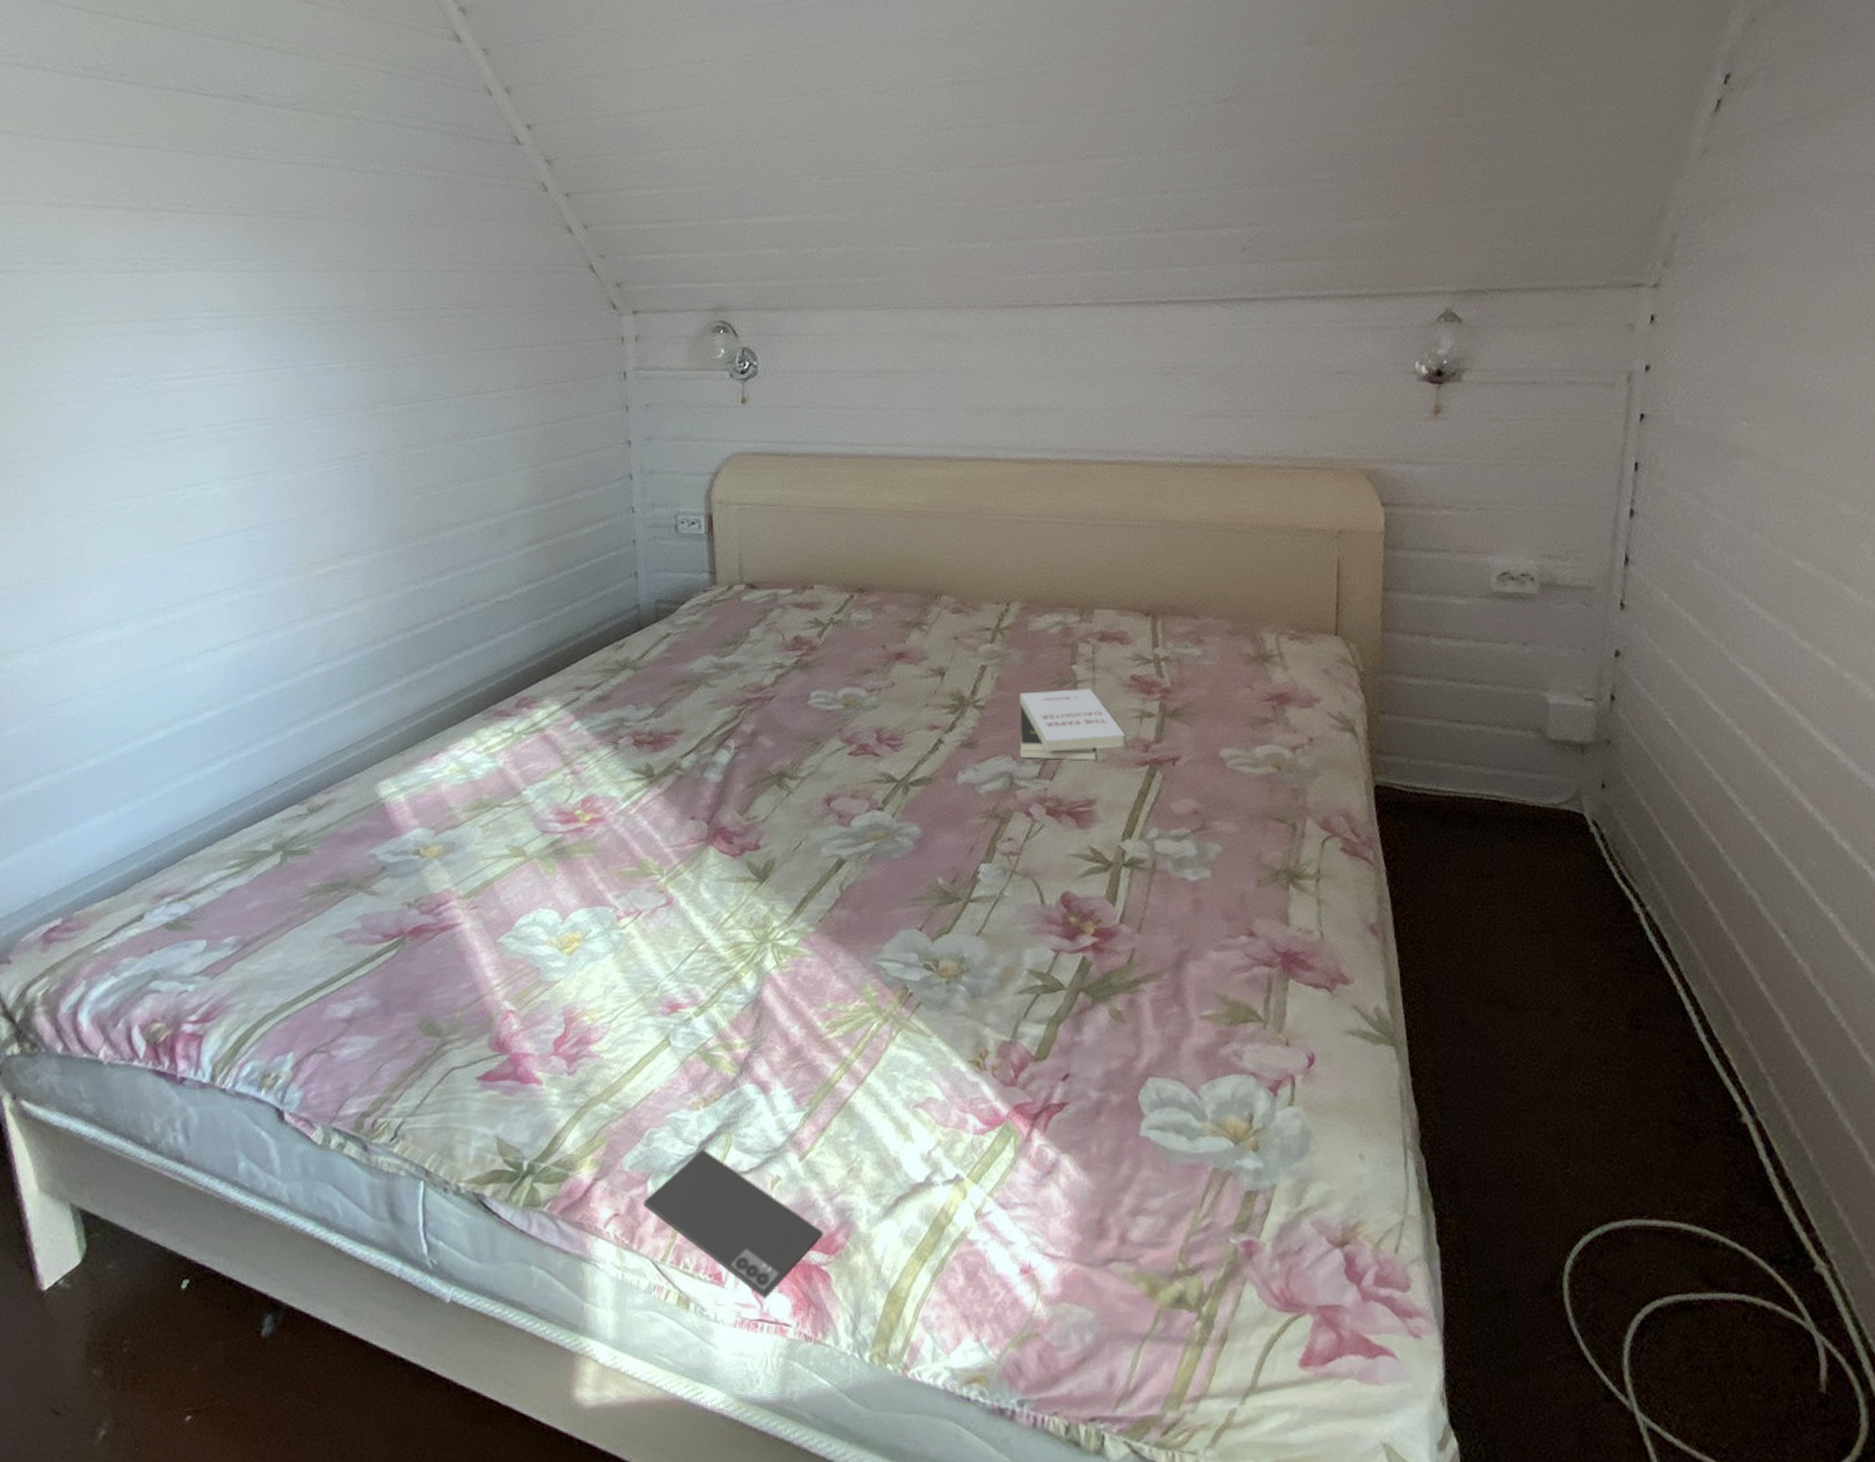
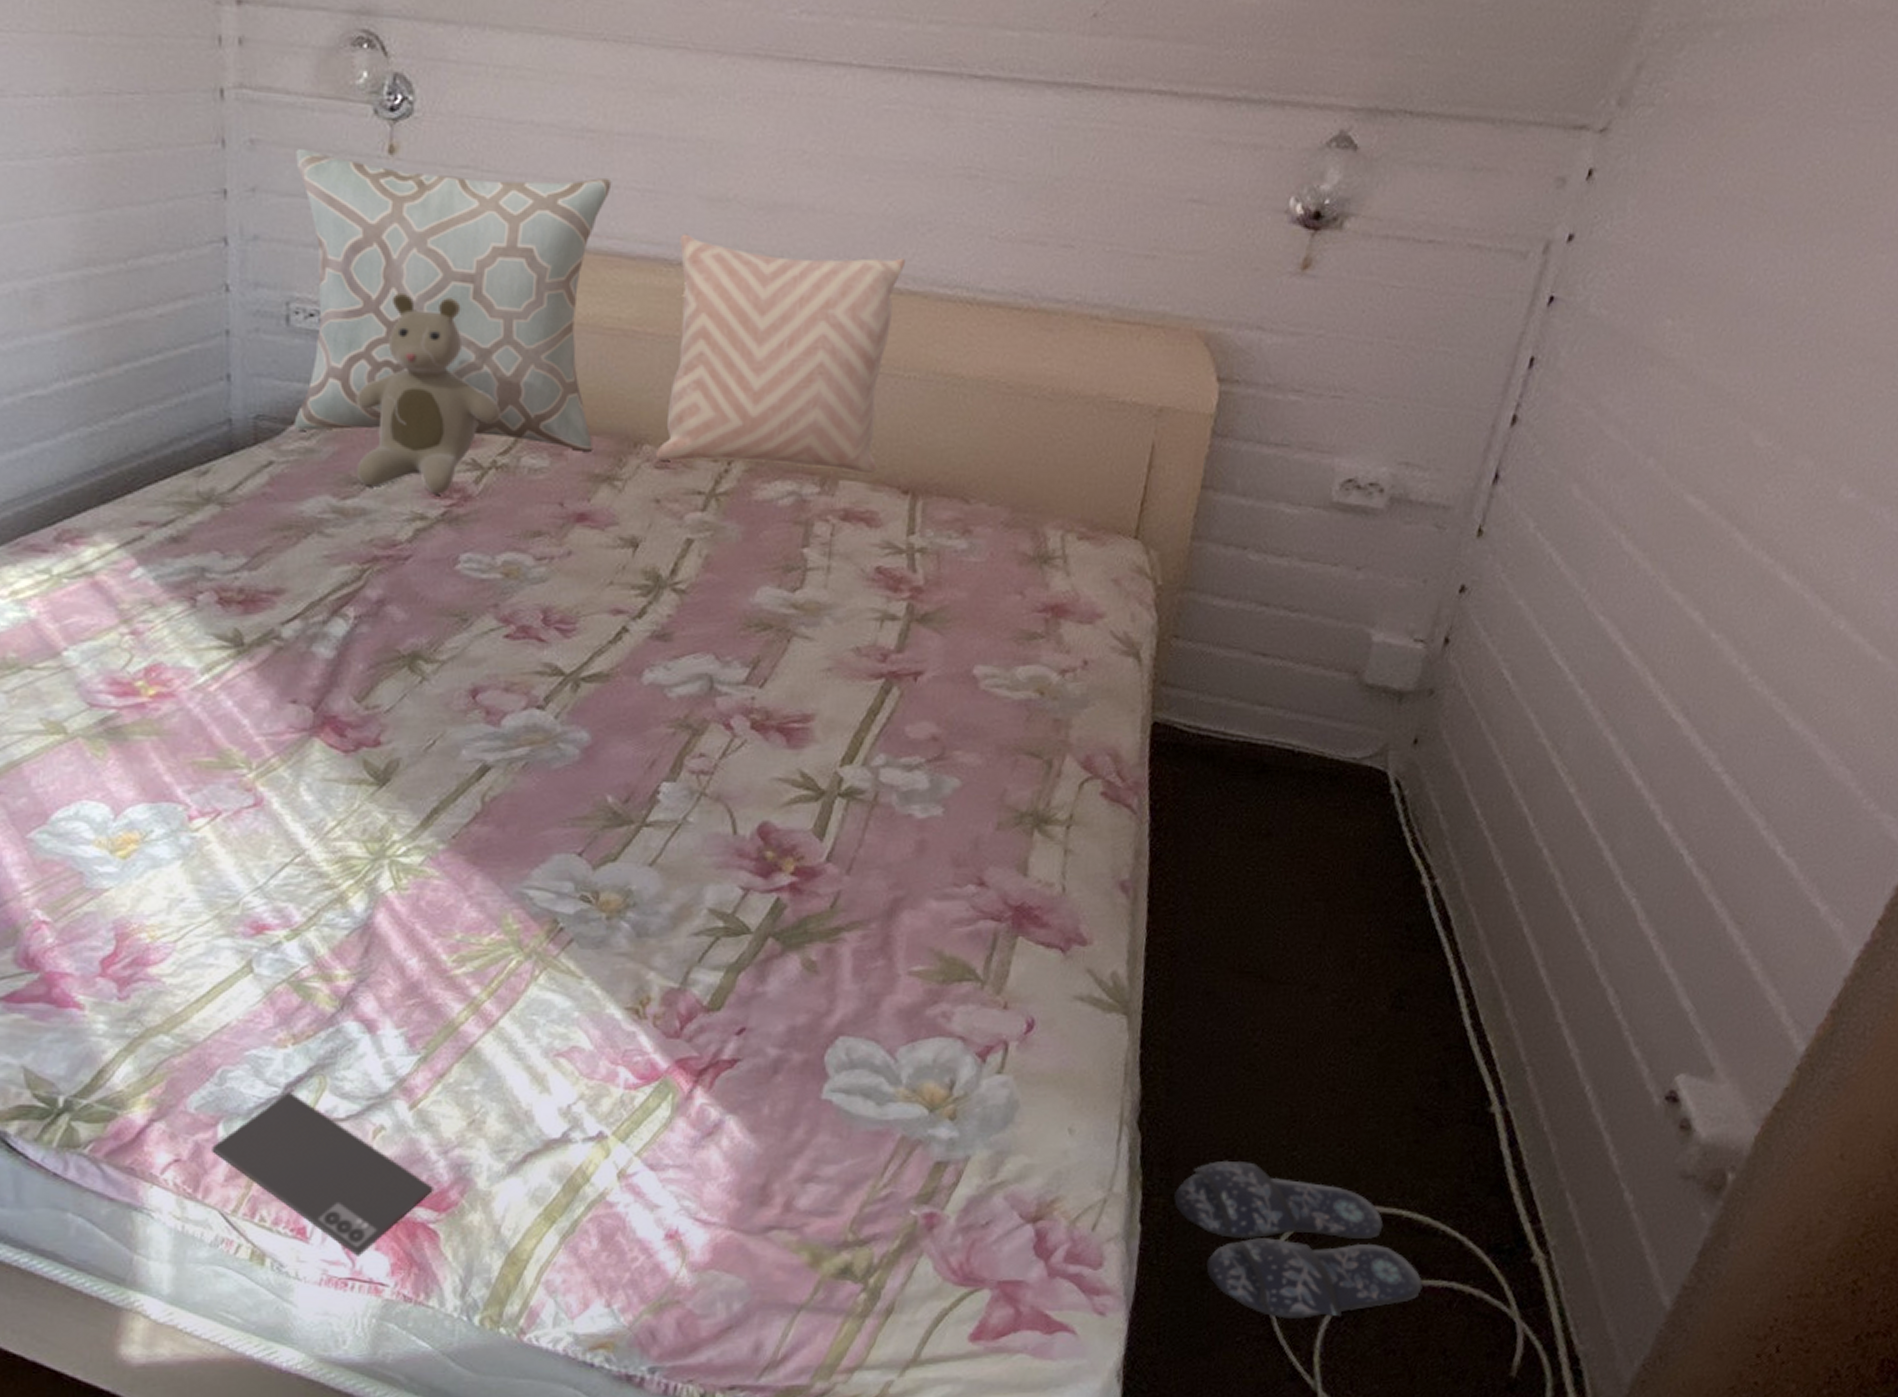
pillow: none [677,404,903,608] -> present [293,148,612,452]
teddy bear: none [727,500,834,648] -> present [355,292,501,495]
pillow: none [951,437,1125,607] -> present [655,233,905,474]
books: present [1019,688,1126,761] -> none [724,577,861,668]
slippers: none [1464,1180,1715,1337] -> present [1174,1160,1423,1319]

